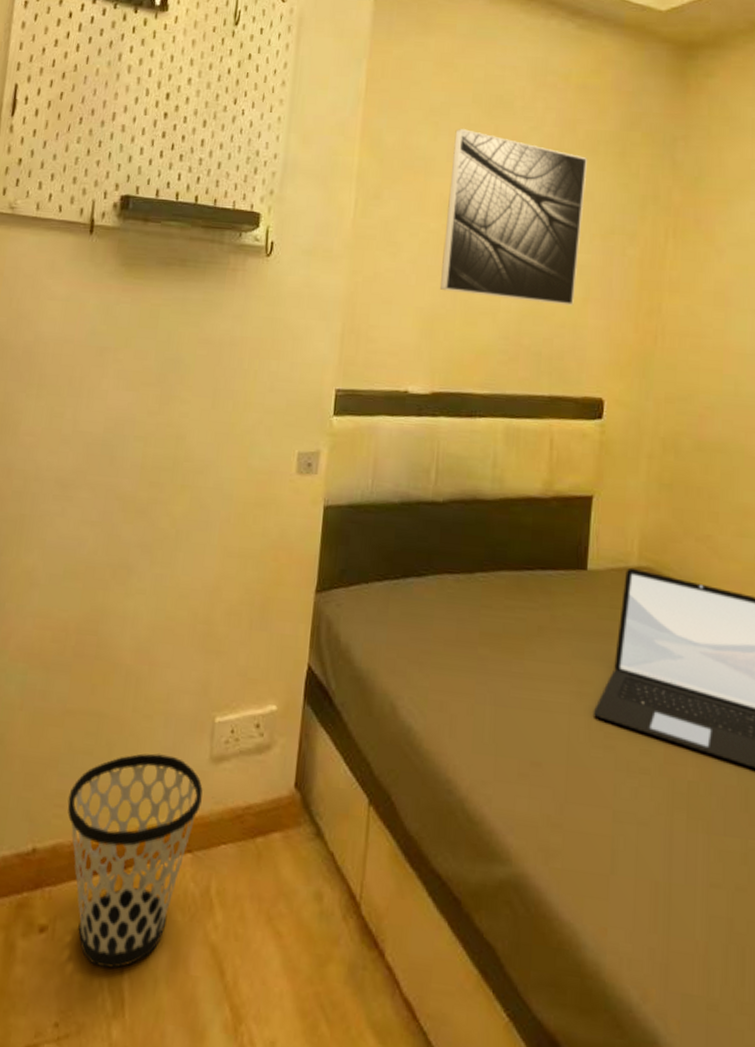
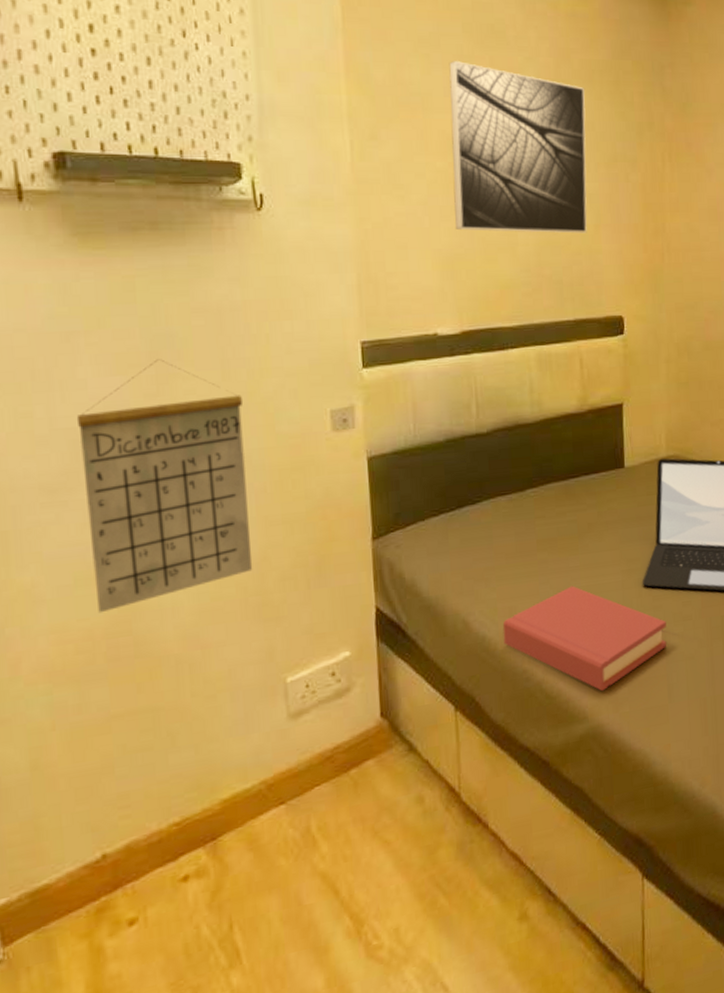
wastebasket: present [67,753,203,969] -> none [133,725,286,933]
calendar: none [76,381,226,608] -> present [77,359,253,614]
hardback book: none [429,694,617,833] -> present [502,586,666,692]

